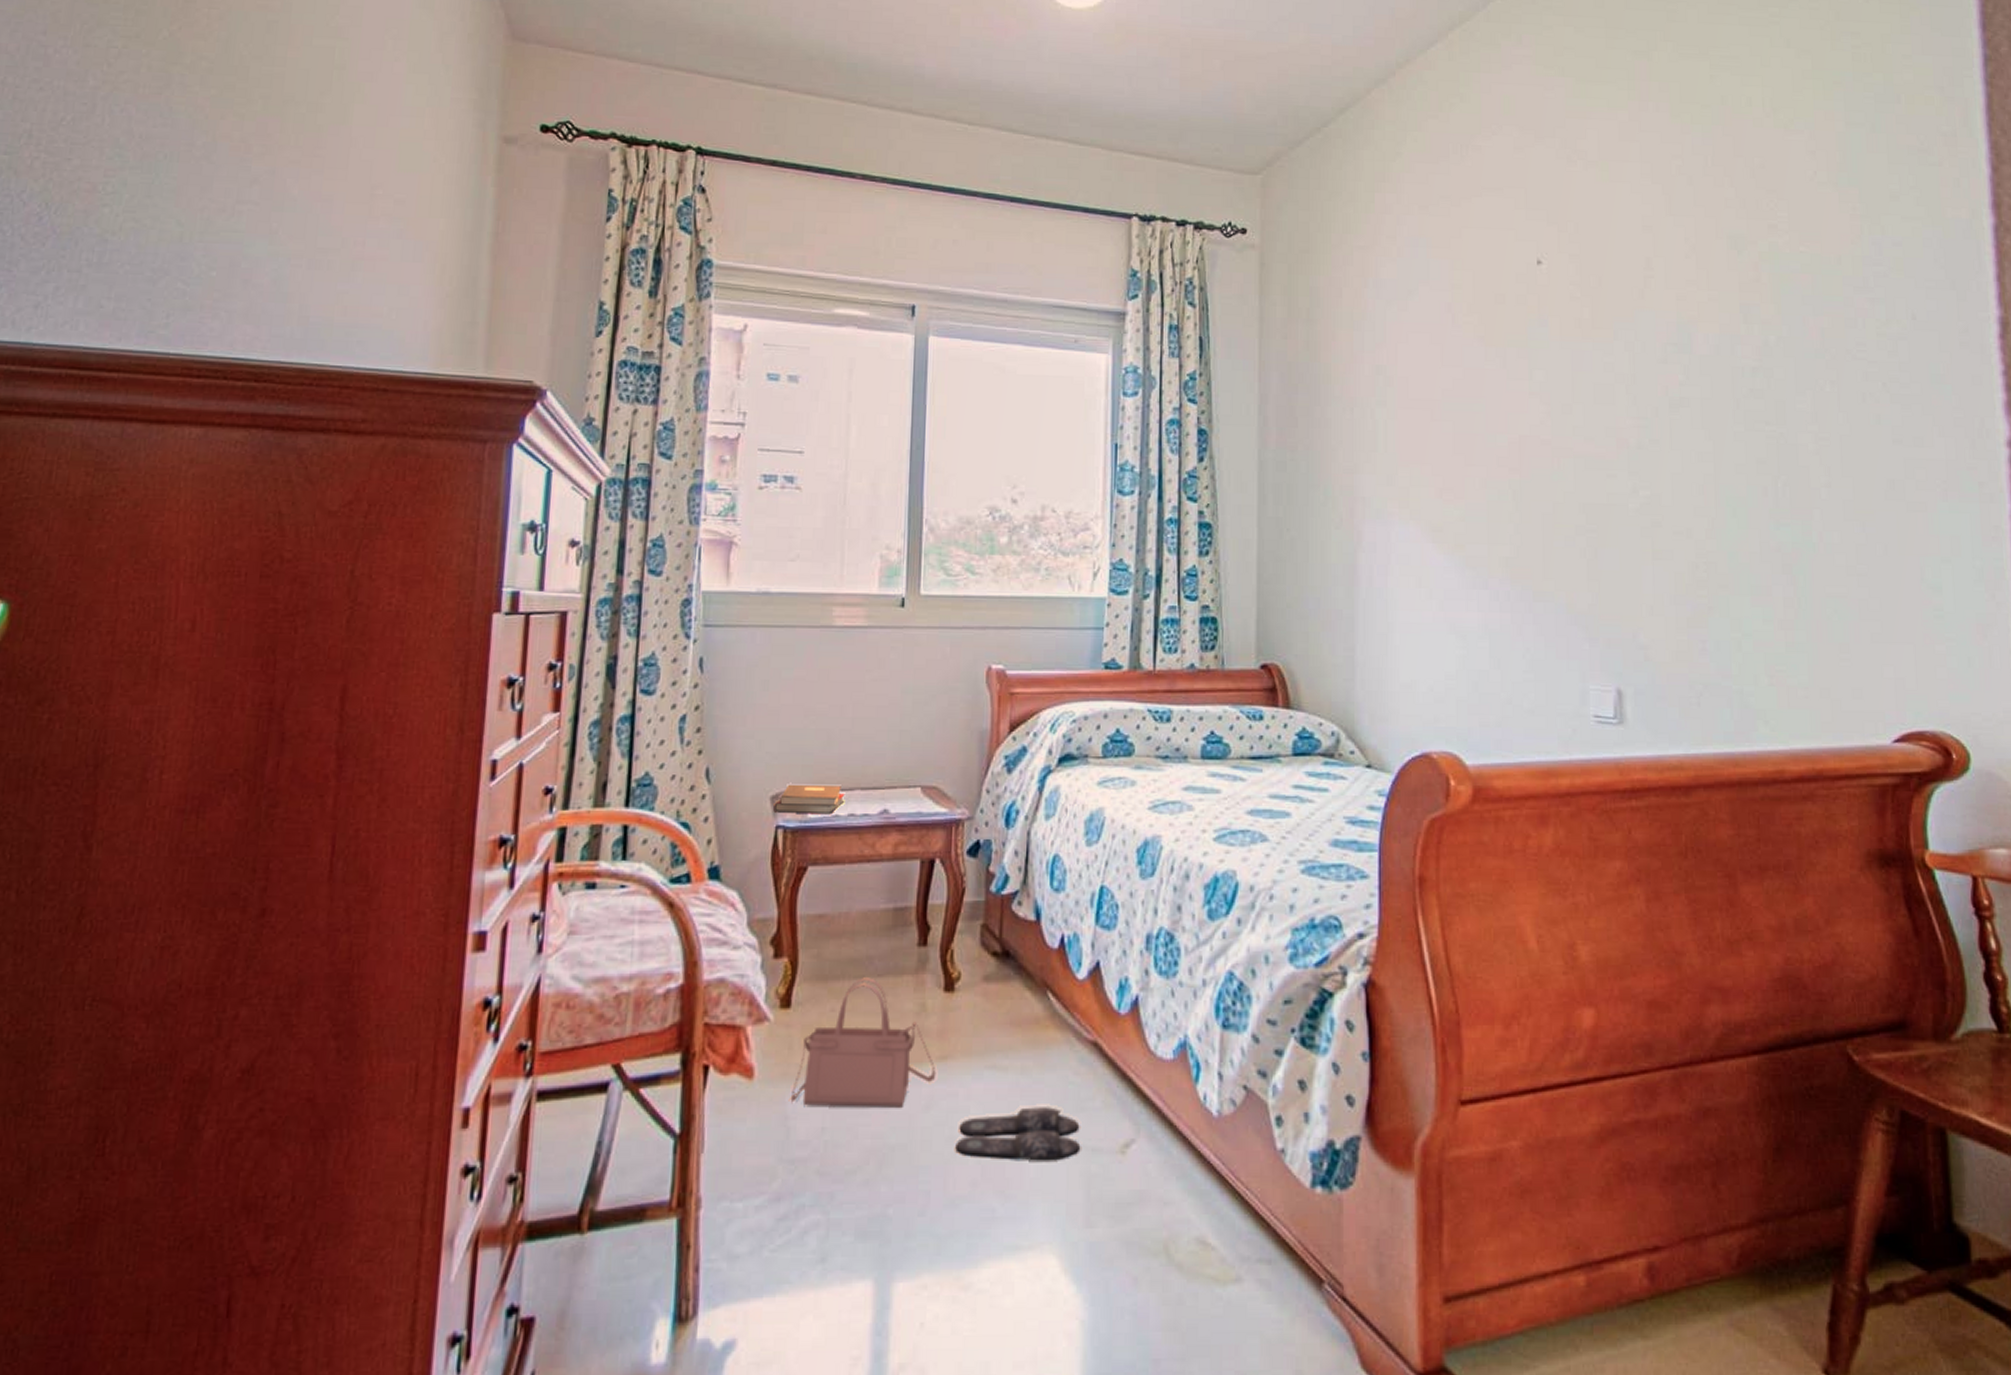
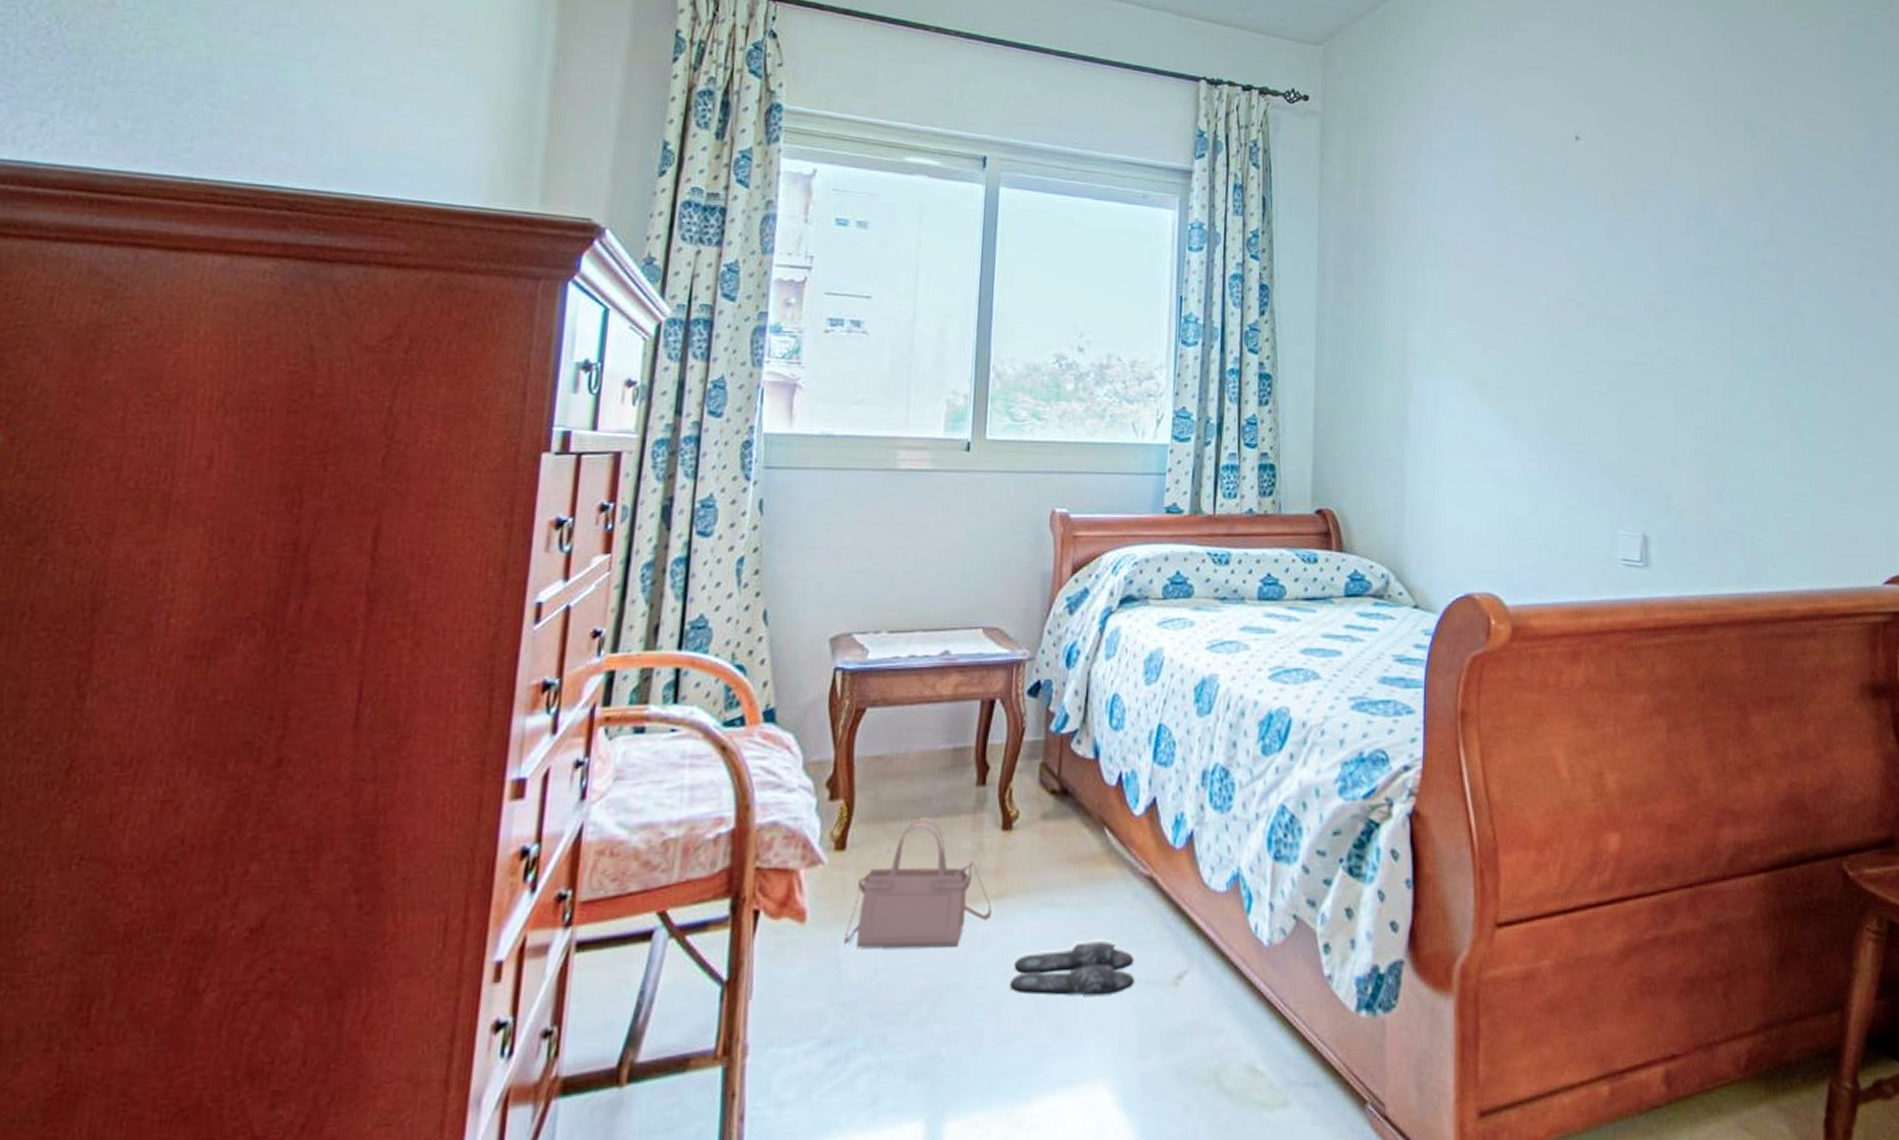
hardback book: present [773,784,845,815] -> none [832,626,906,656]

